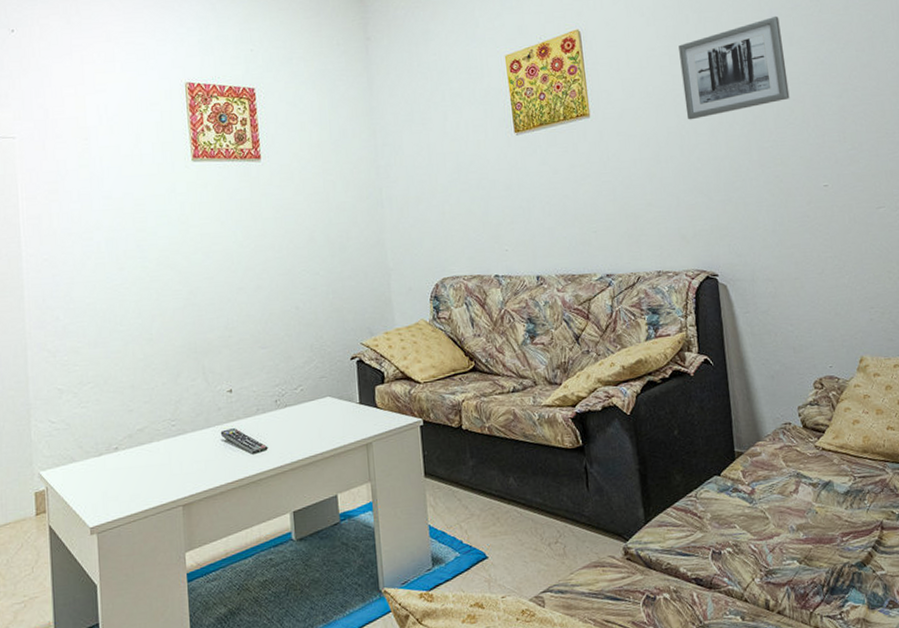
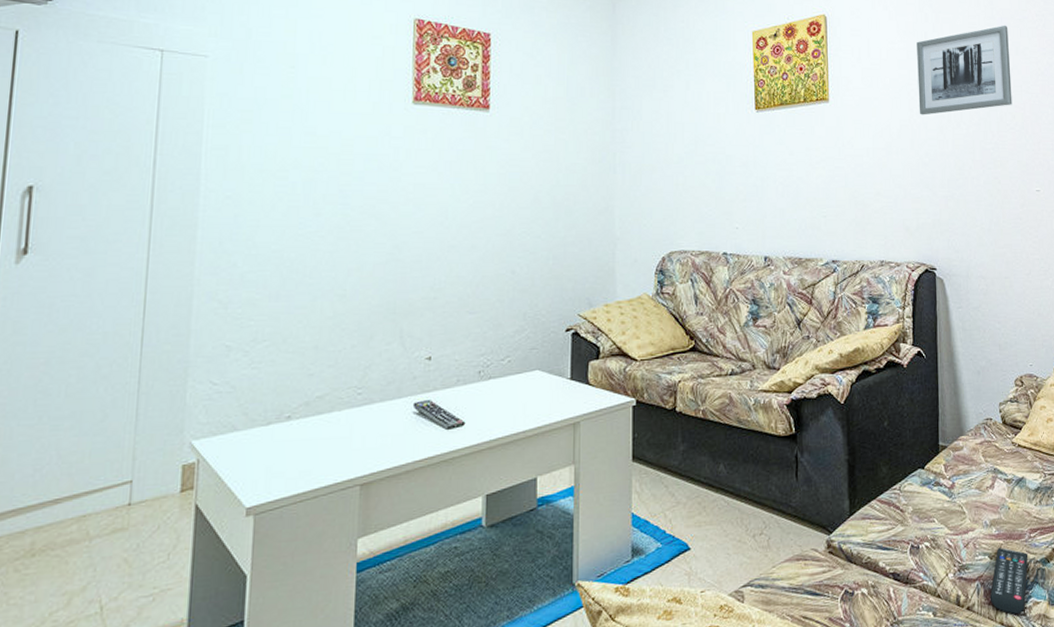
remote control: none [801,551,842,619] -> present [989,547,1029,615]

